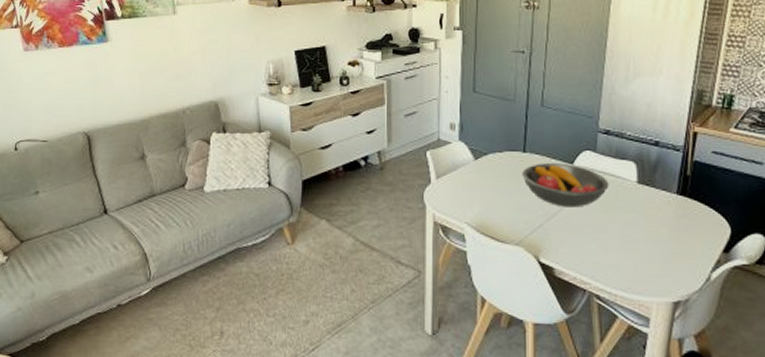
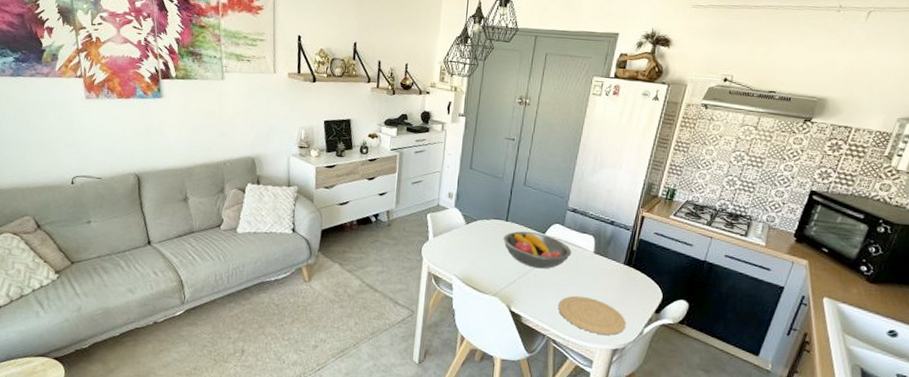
plate: none [598,238,688,284] -> present [558,295,626,335]

